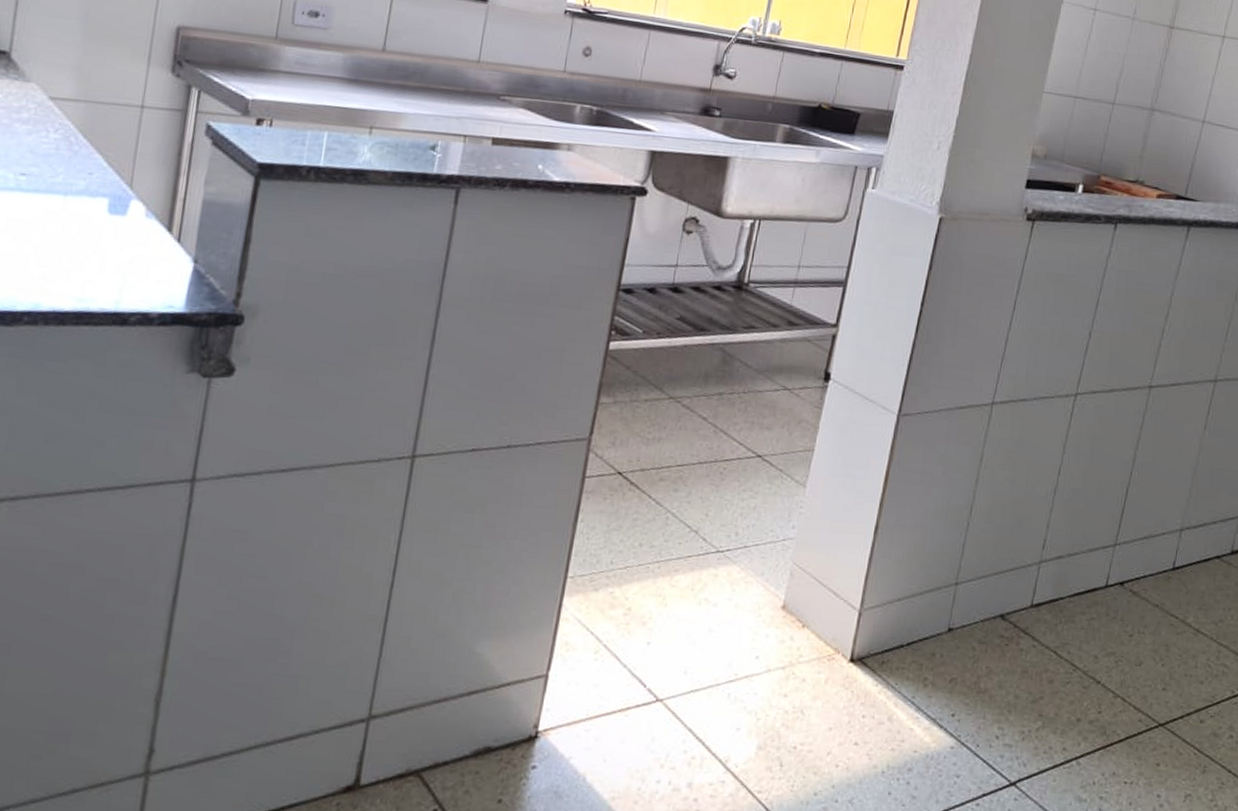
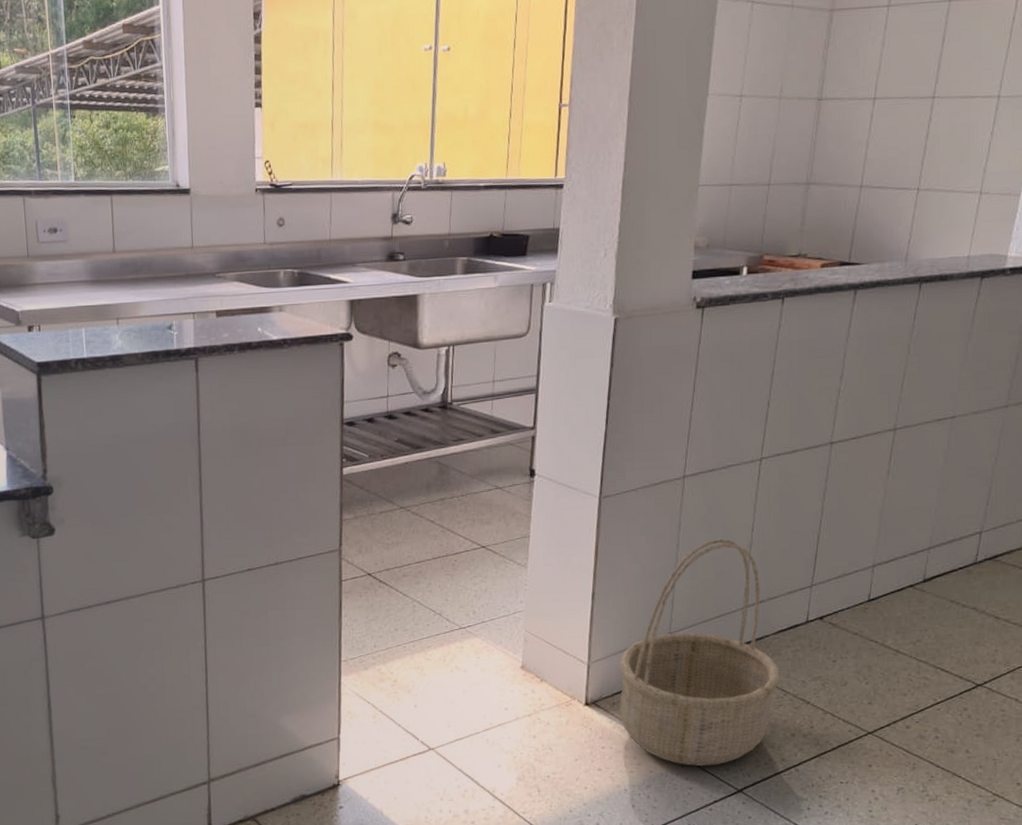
basket: none [887,478,1072,750] -> present [619,539,780,766]

